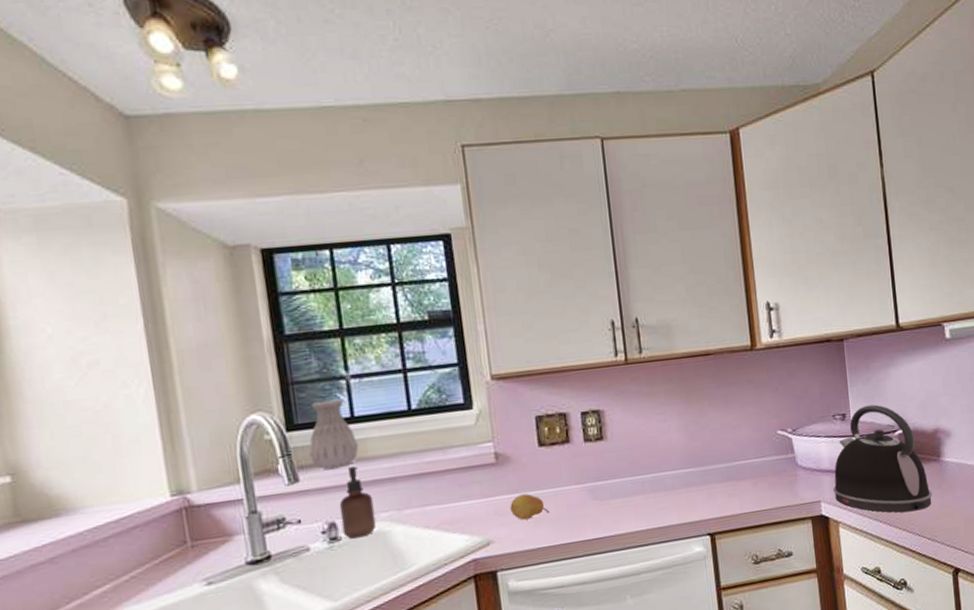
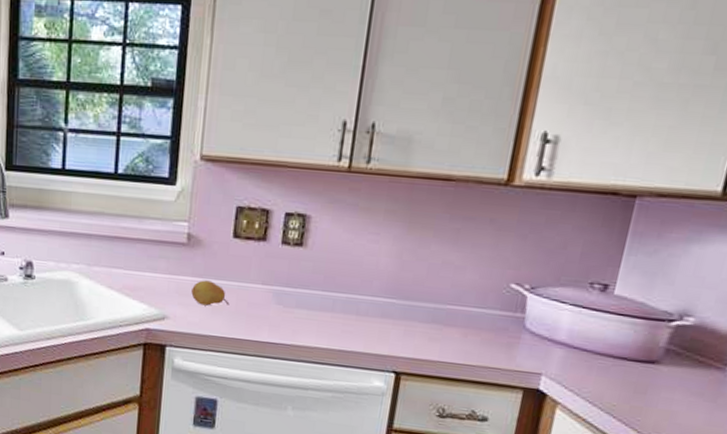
vase: present [309,399,359,471] -> none [21,148,65,215]
soap dispenser: present [339,466,377,539] -> none [37,215,68,282]
kettle: present [833,404,933,513] -> none [562,281,700,420]

